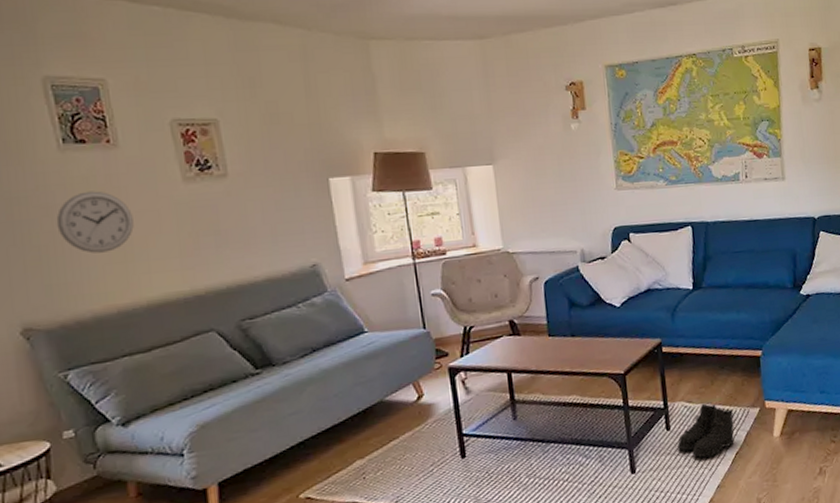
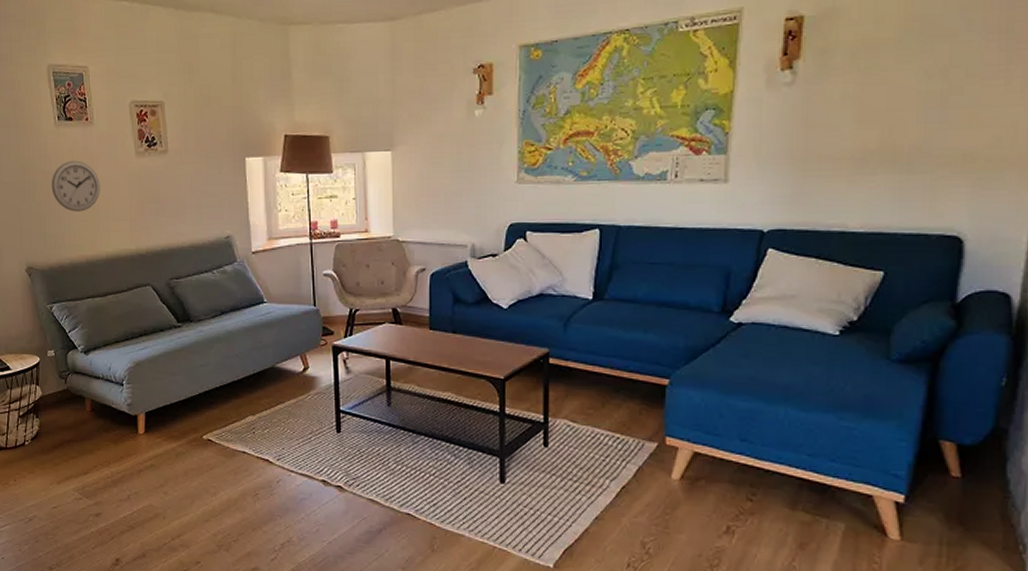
boots: present [677,403,735,458] -> none [553,426,625,485]

